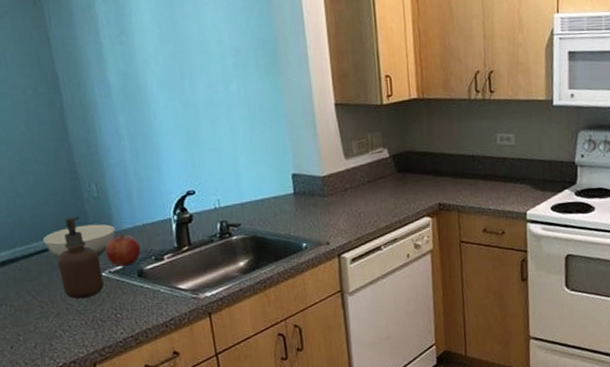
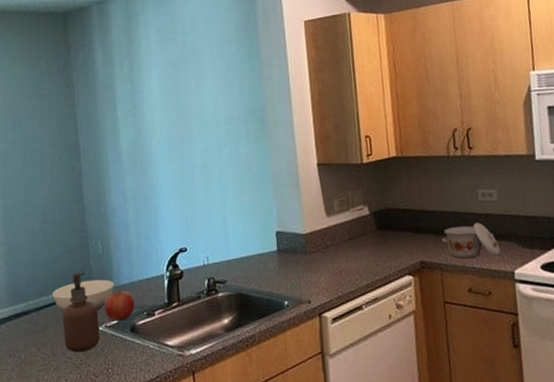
cooking pot: none [460,166,515,200] -> present [442,222,501,259]

